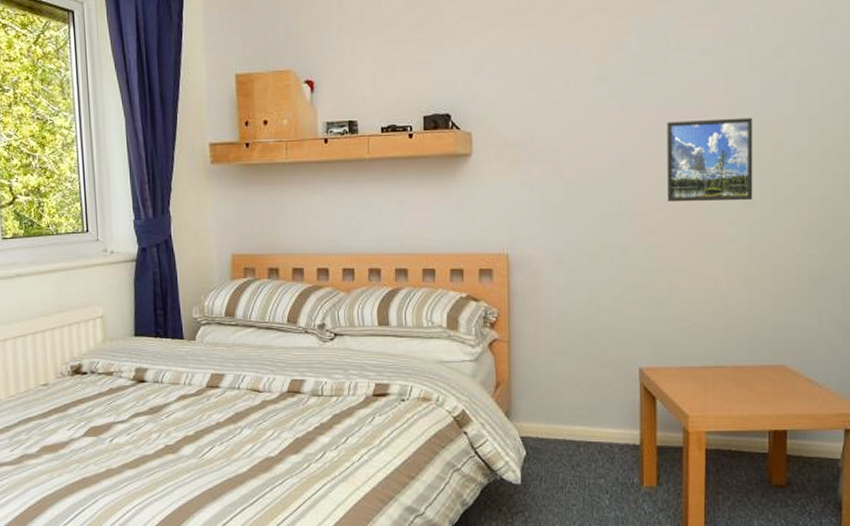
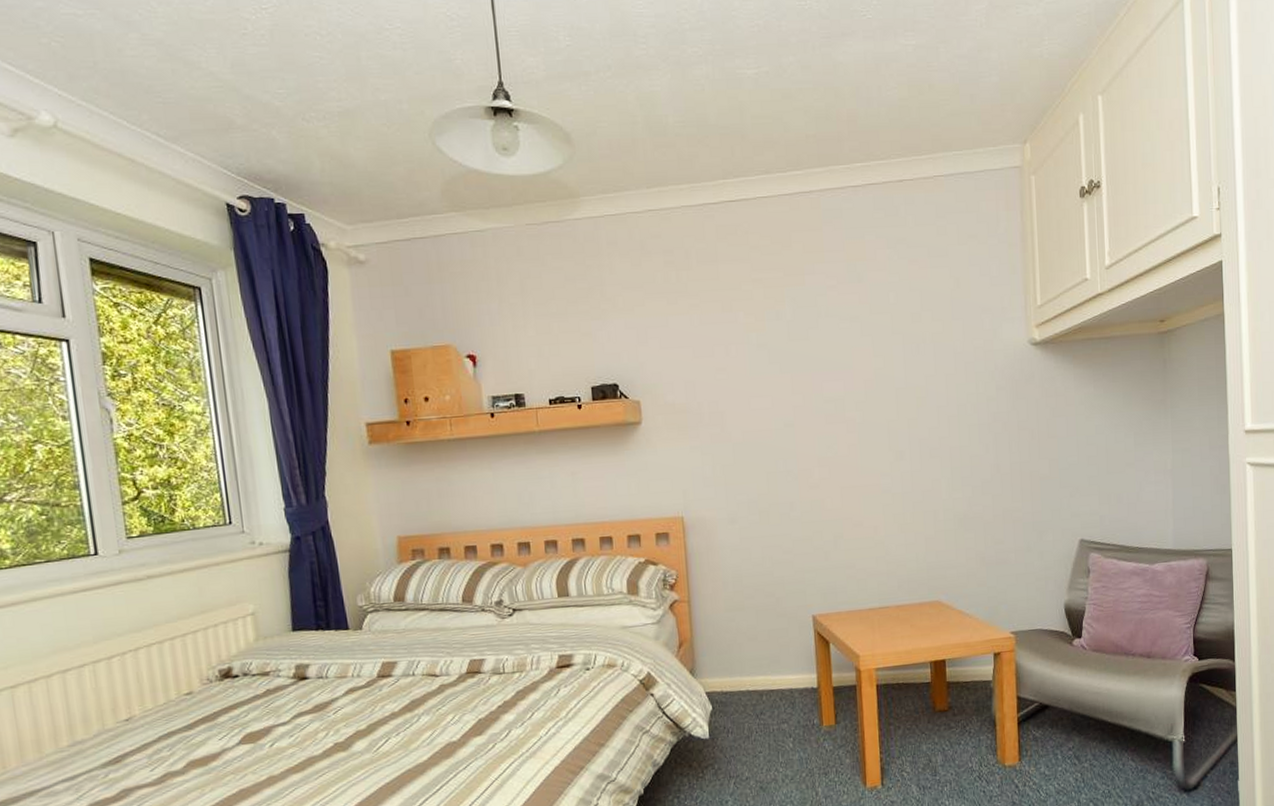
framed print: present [667,117,753,202] -> none [823,377,903,458]

